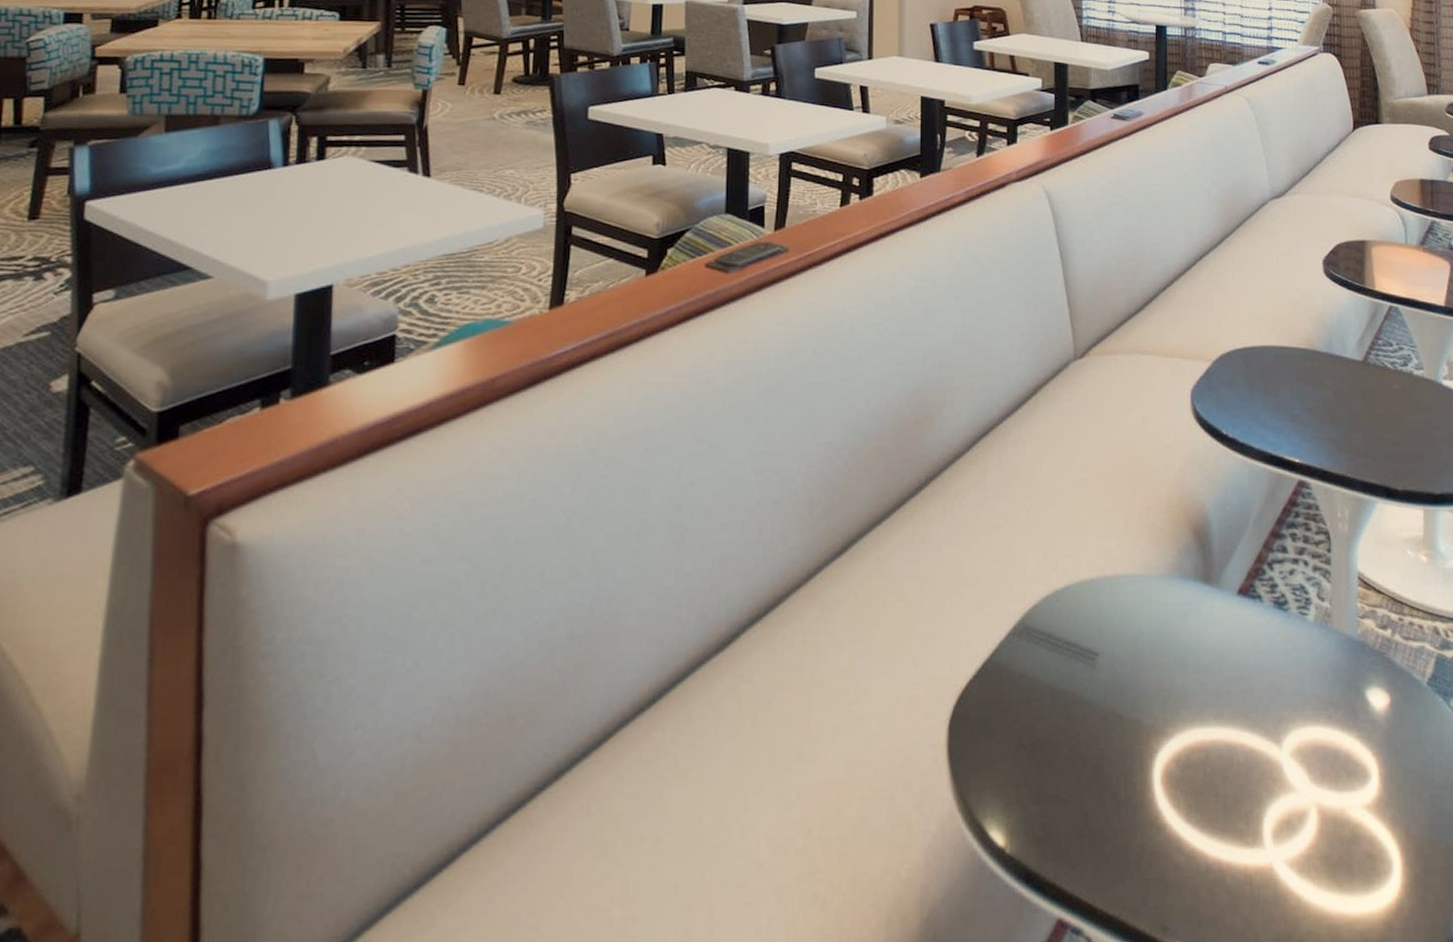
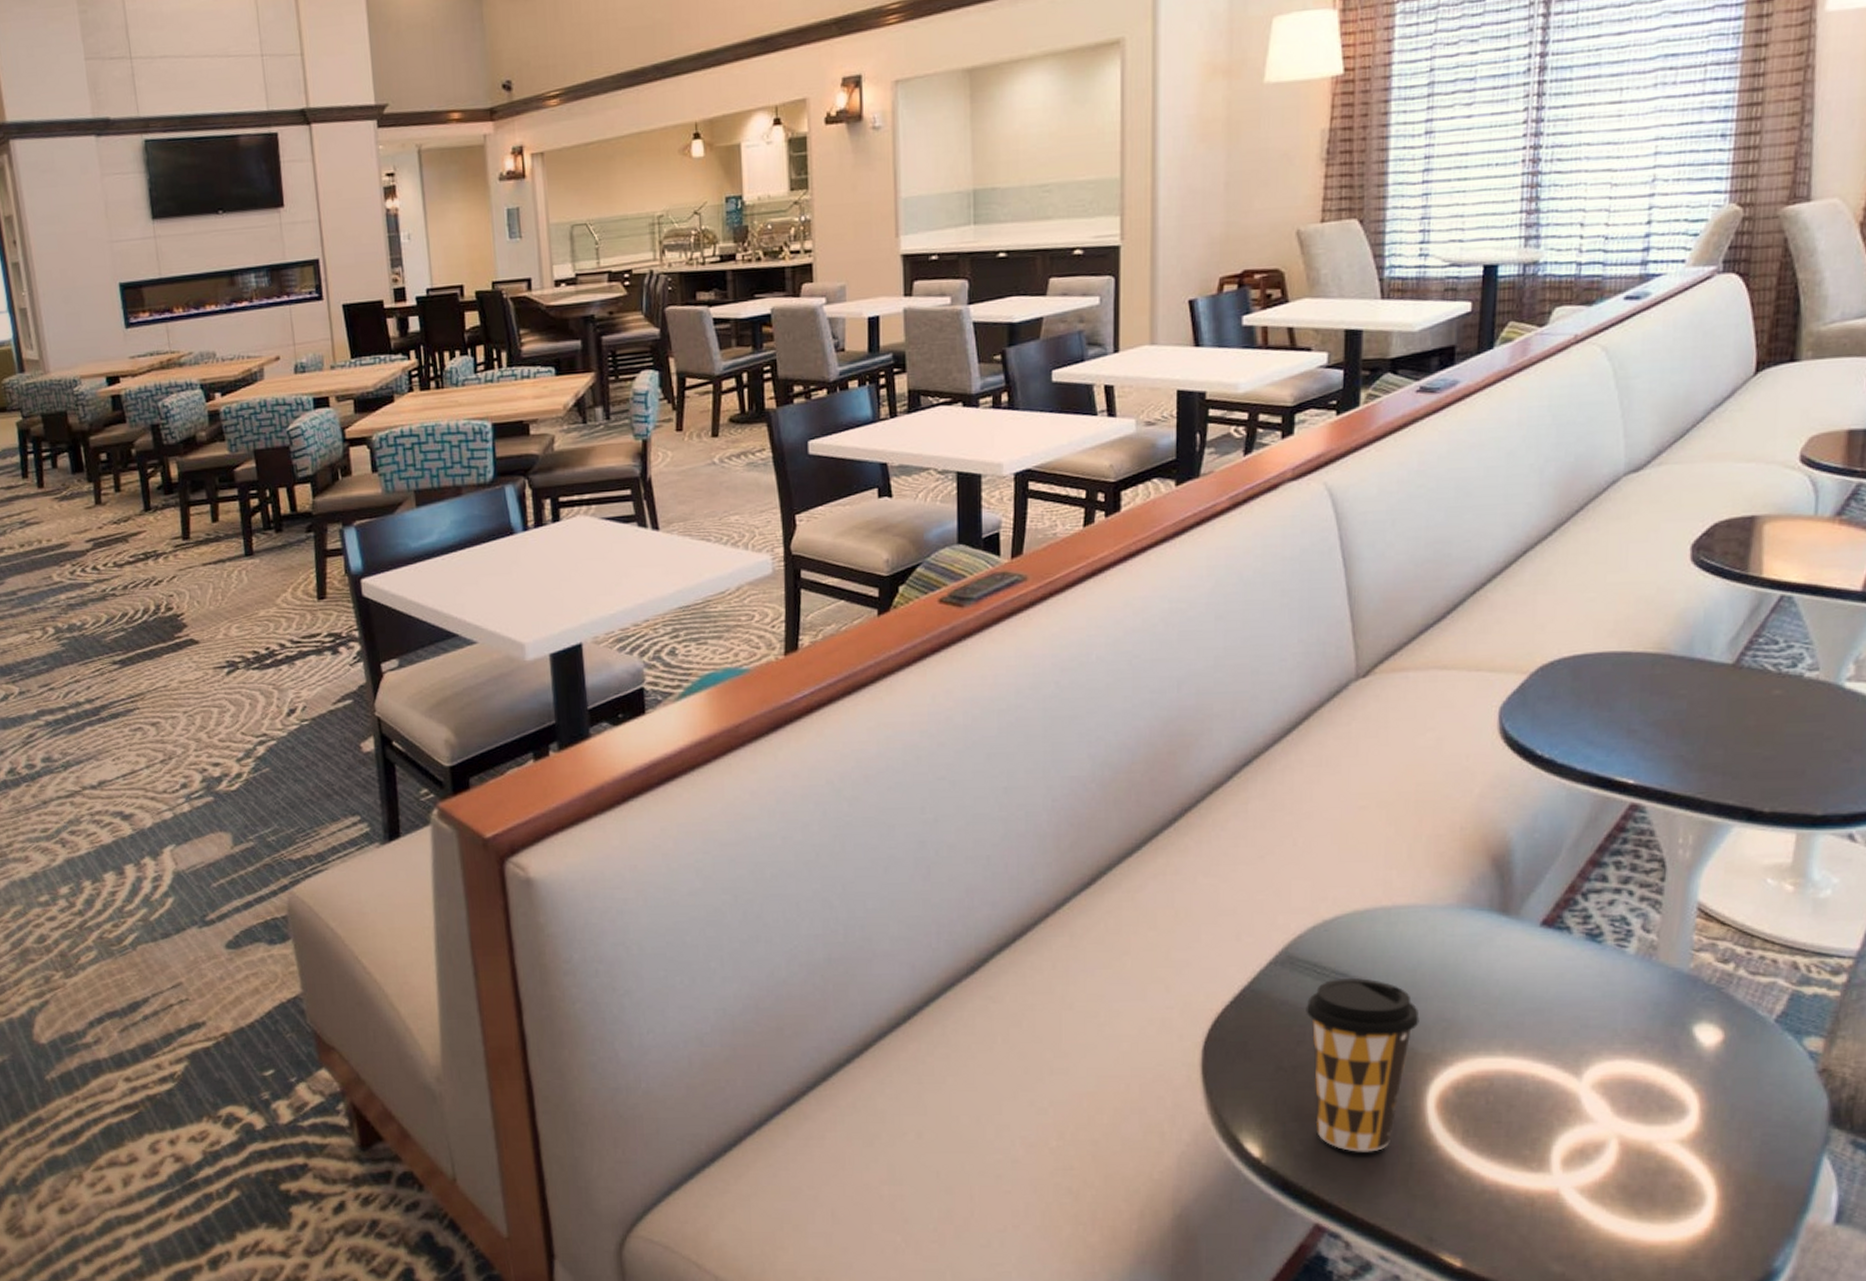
coffee cup: none [1042,648,1143,835] -> present [1306,977,1420,1152]

